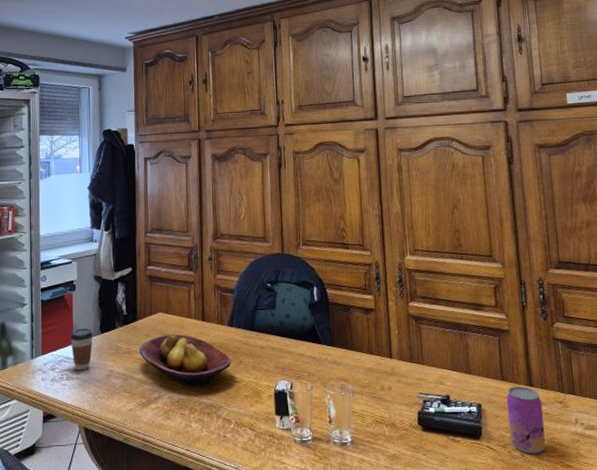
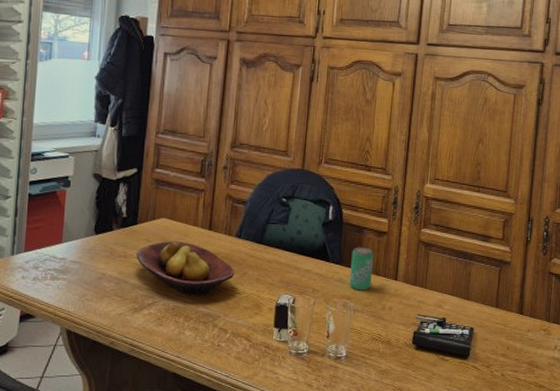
coffee cup: present [70,328,94,371] -> none [59,227,86,271]
beverage can: none [342,326,366,372] -> present [349,247,374,291]
beverage can: present [506,386,546,454] -> none [494,313,529,375]

